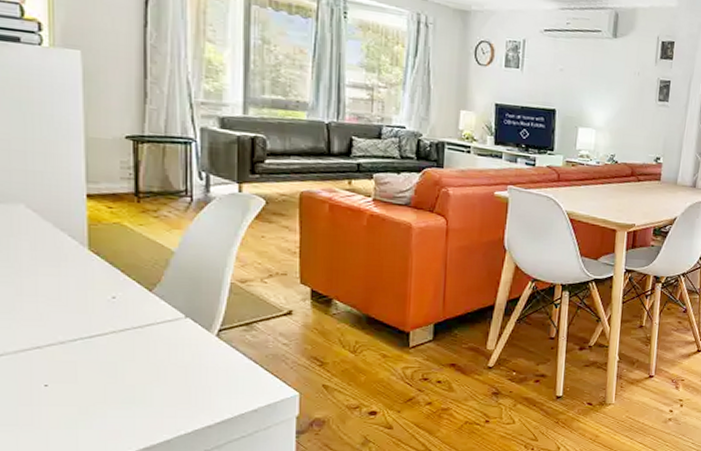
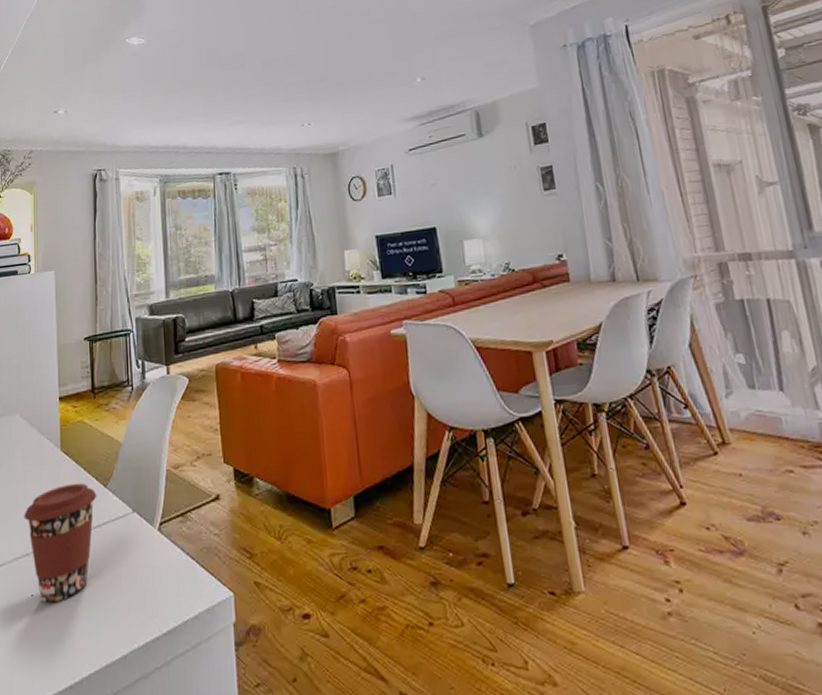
coffee cup: none [33,283,139,394] -> present [24,483,97,604]

